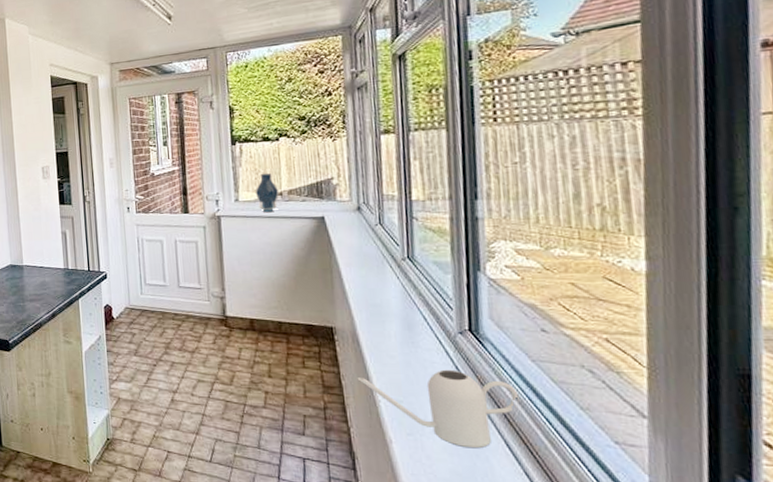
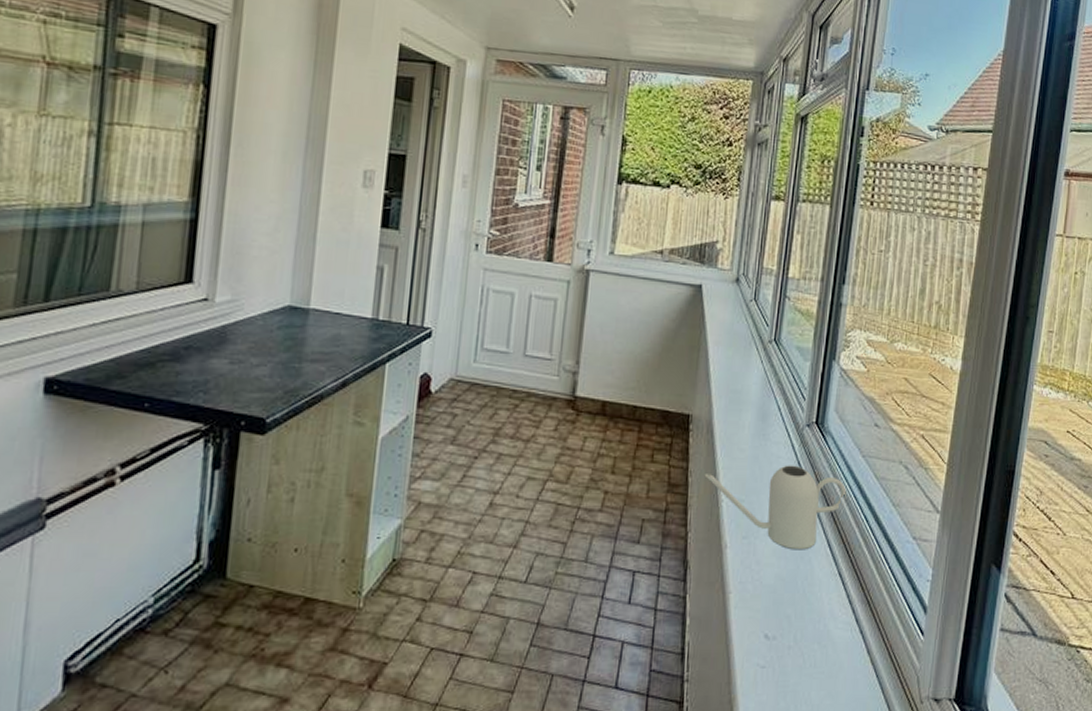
vase: present [256,173,280,213] -> none [634,224,660,273]

